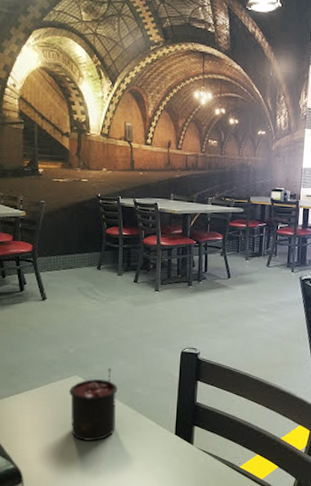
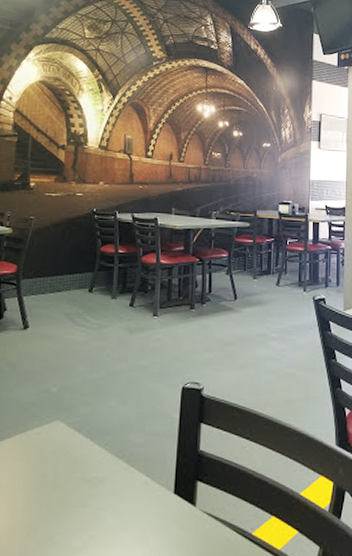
candle: present [69,368,117,441] -> none [47,411,107,505]

